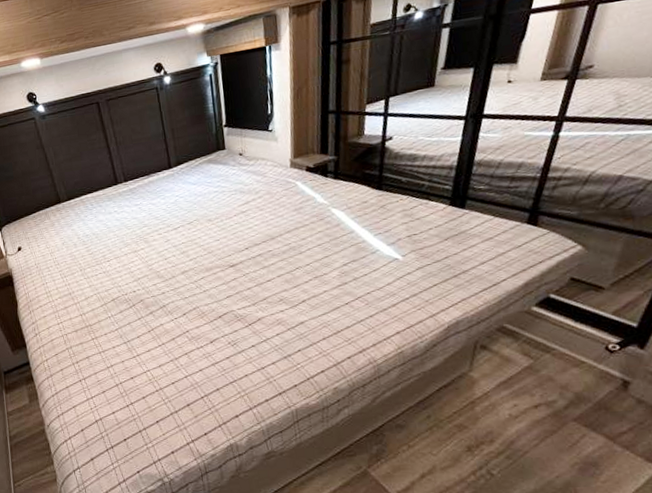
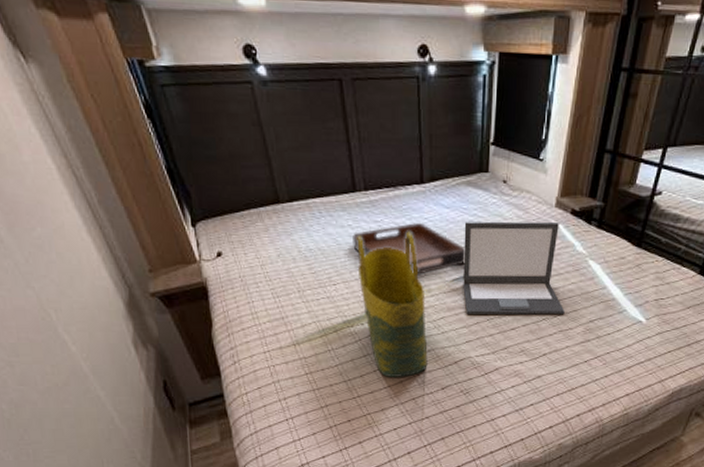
serving tray: none [119,199,216,244] -> present [353,222,465,275]
tote bag: none [122,208,195,336] -> present [357,231,428,377]
laptop: none [210,181,317,273] -> present [463,221,565,315]

